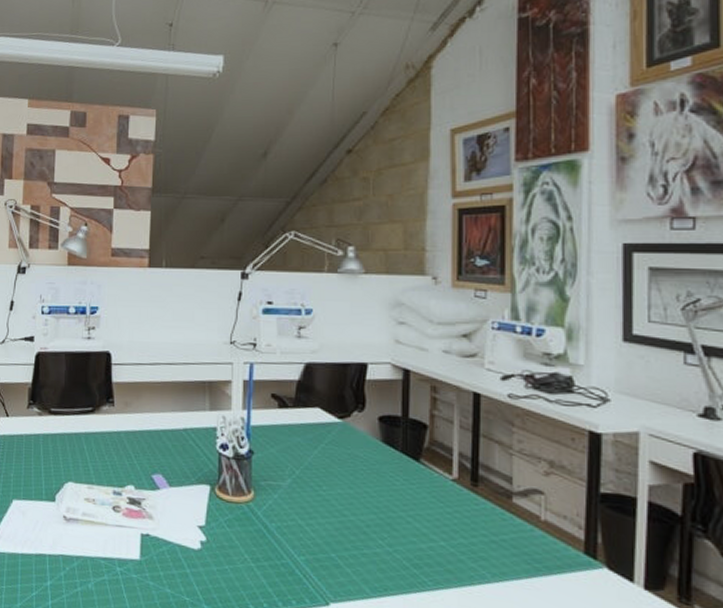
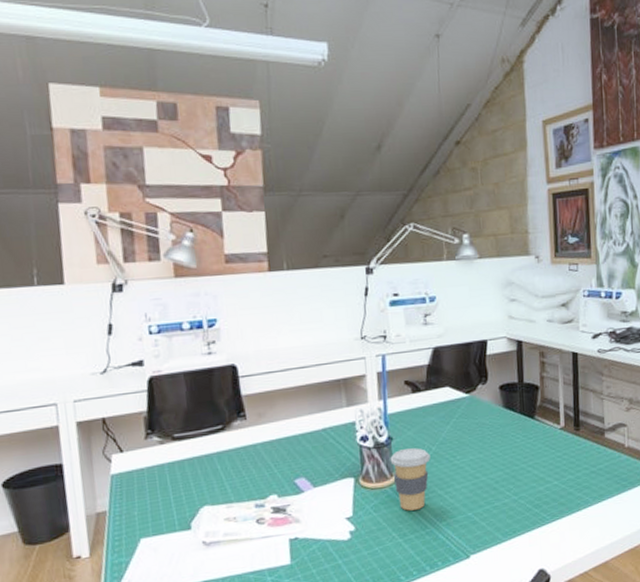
coffee cup: none [249,466,293,536] -> present [390,448,431,511]

